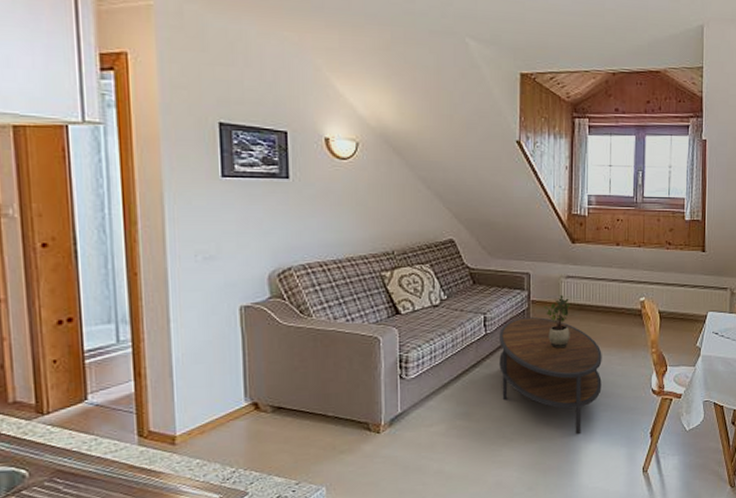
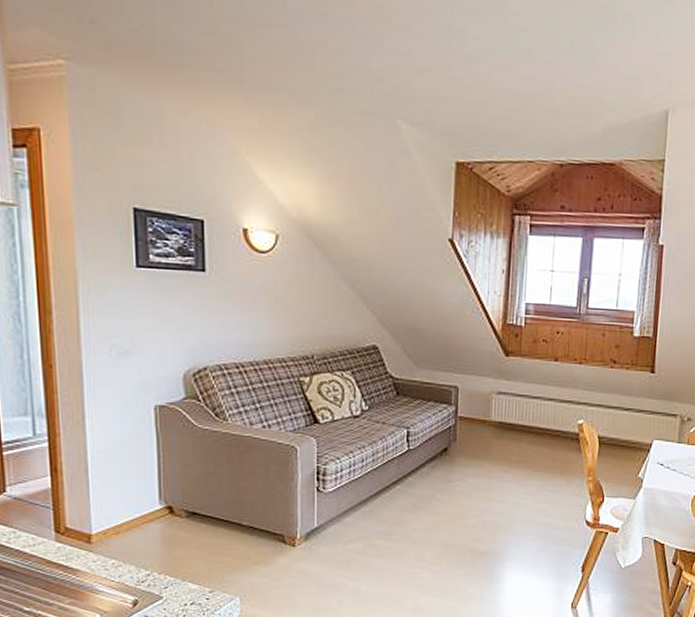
coffee table: present [499,317,602,434] -> none [422,435,533,562]
potted plant: present [543,295,572,349] -> none [471,413,502,470]

